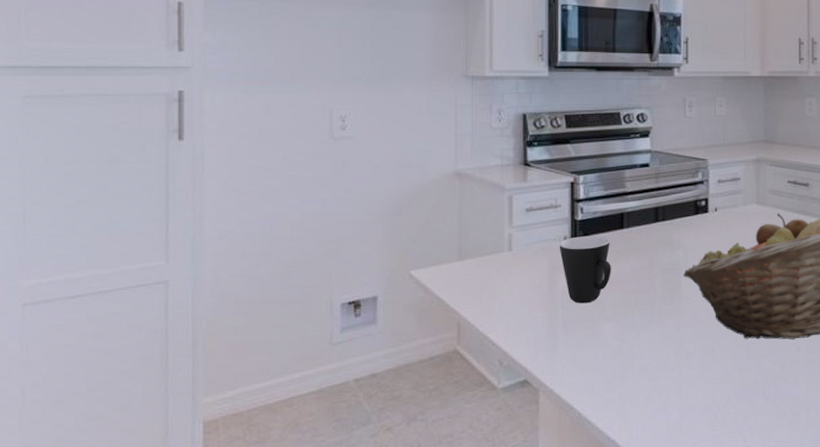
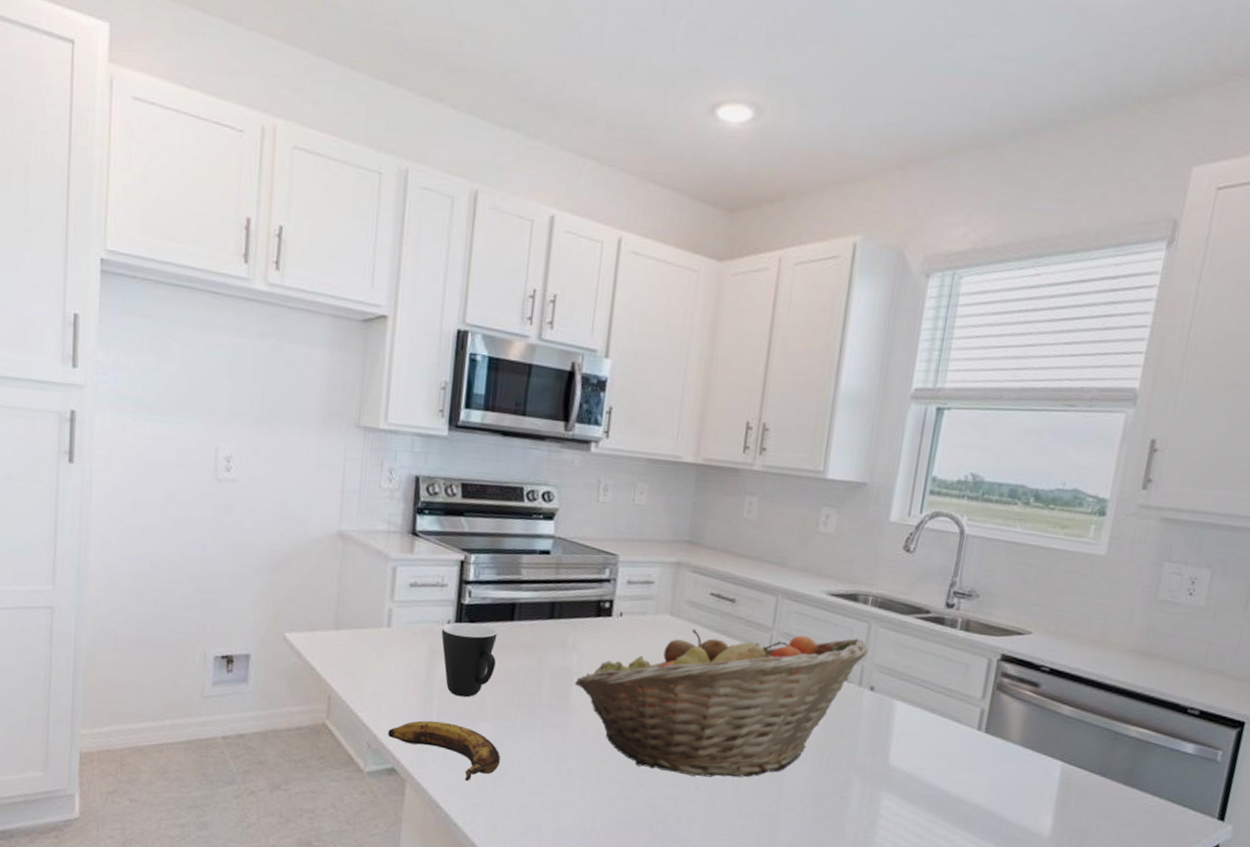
banana: none [518,329,624,380] -> present [388,720,500,781]

